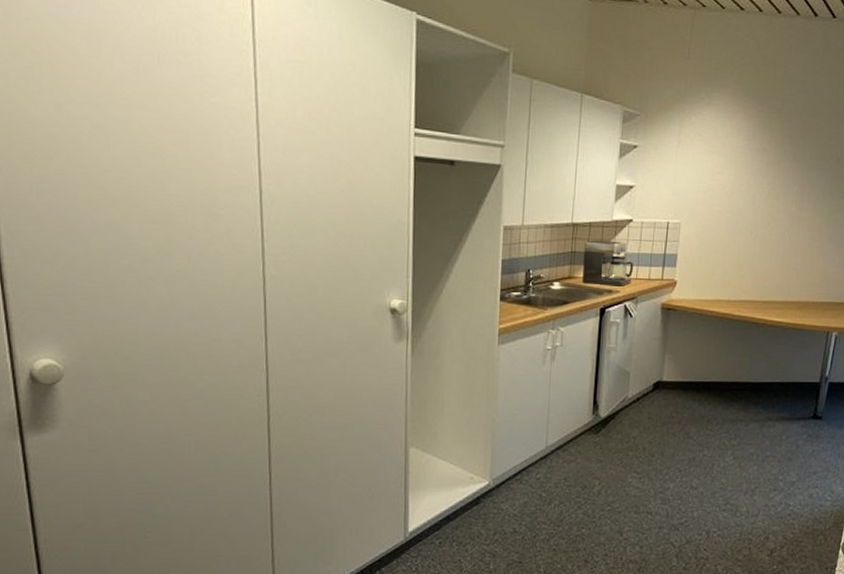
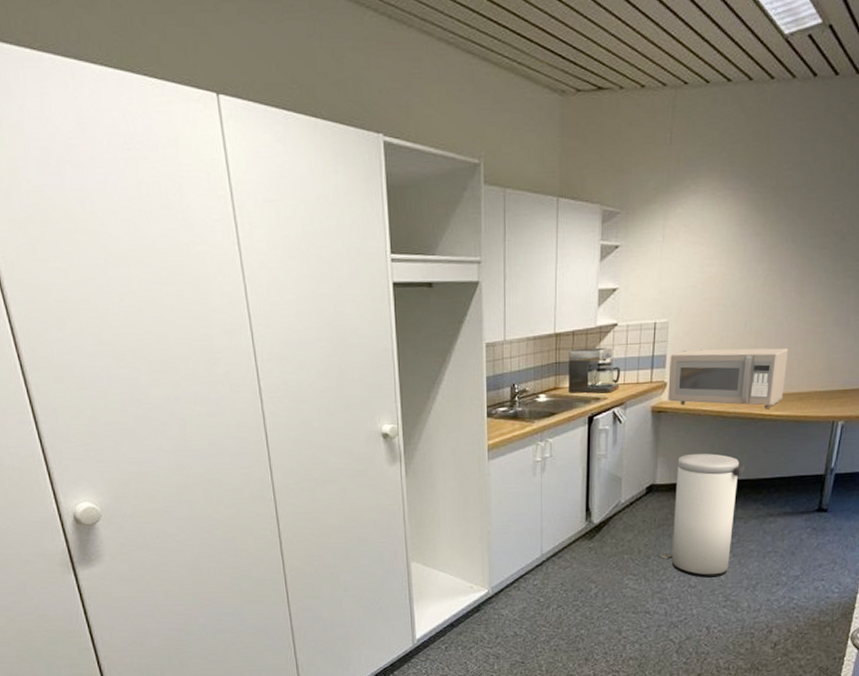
pedal bin: none [663,353,748,479] -> present [659,453,746,578]
microwave: none [677,251,790,315] -> present [668,348,789,410]

